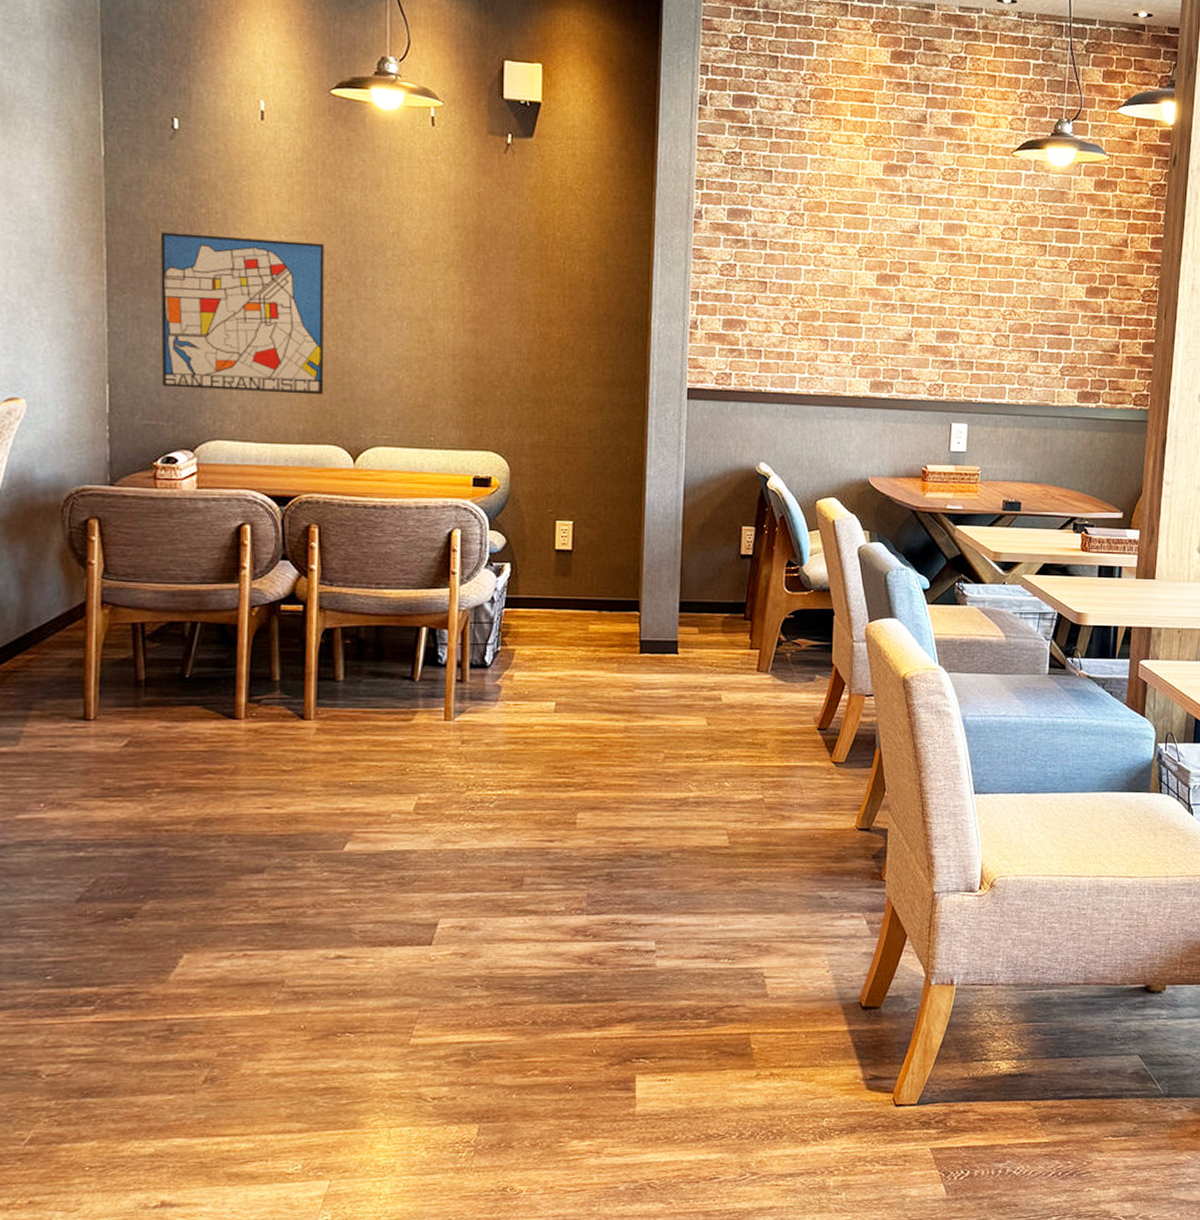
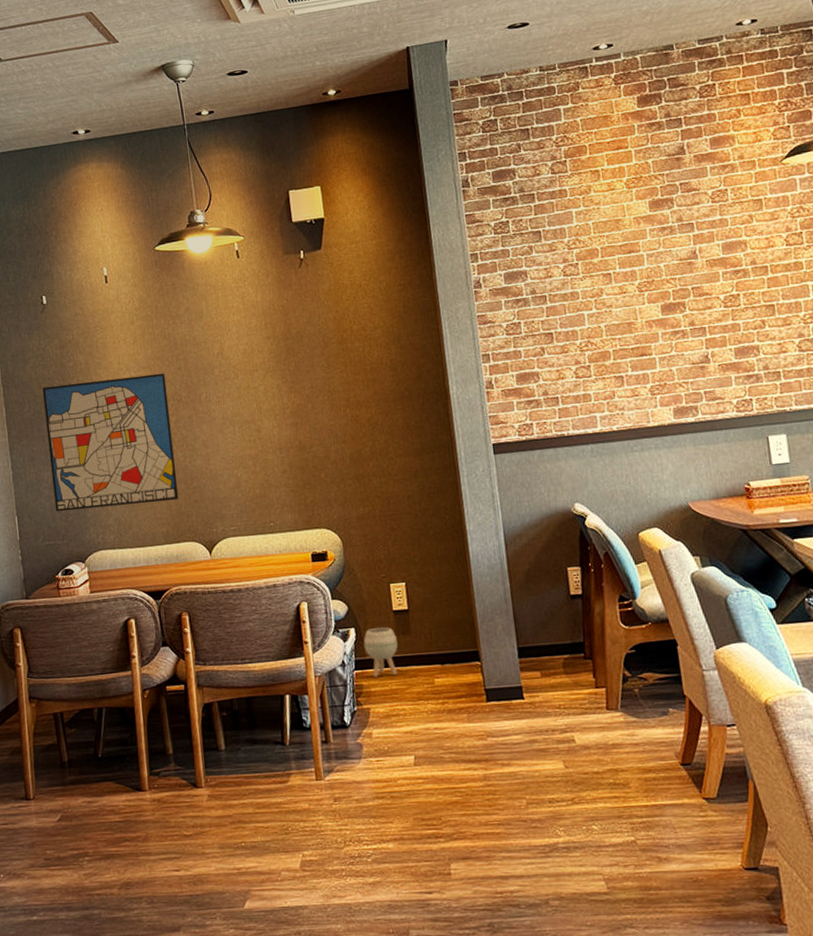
planter: none [518,566,555,617] -> present [363,627,398,677]

